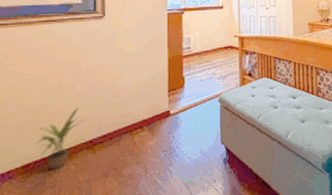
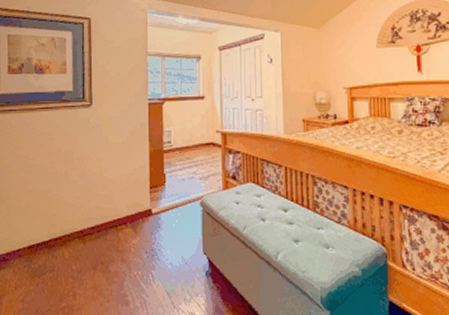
potted plant: present [37,107,84,170] -> none [39,195,76,254]

